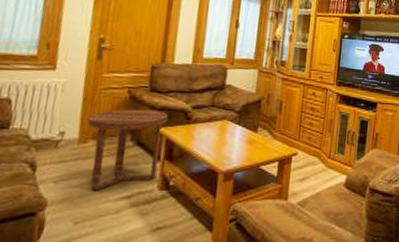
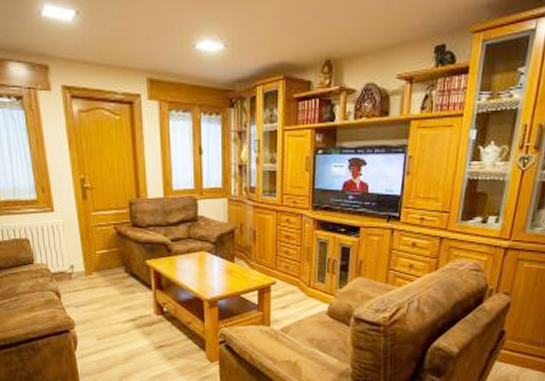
side table: present [87,109,169,191] -> none [88,244,152,315]

